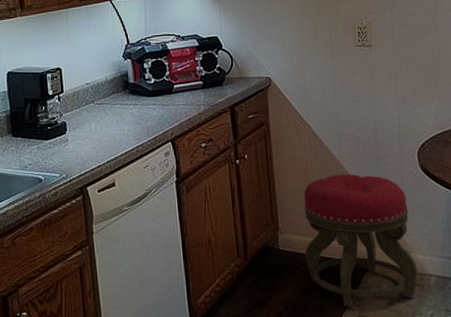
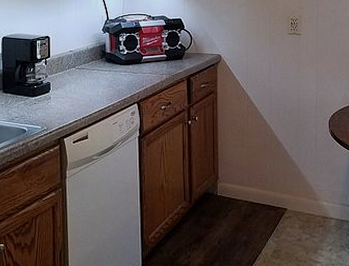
stool: present [303,174,418,307] -> none [237,136,322,243]

